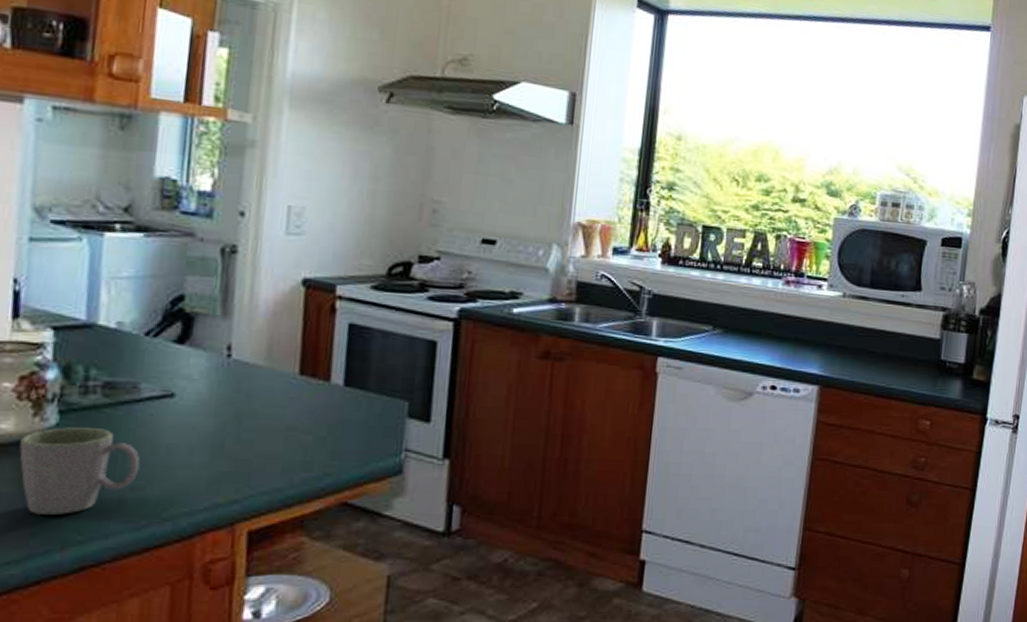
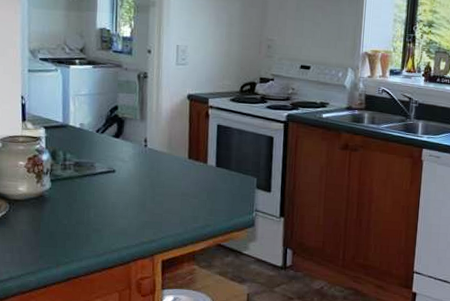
mug: present [19,427,141,515] -> none [30,190,98,245]

